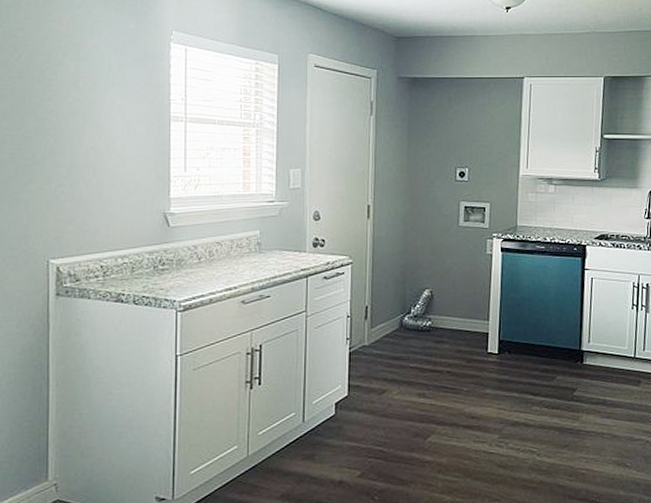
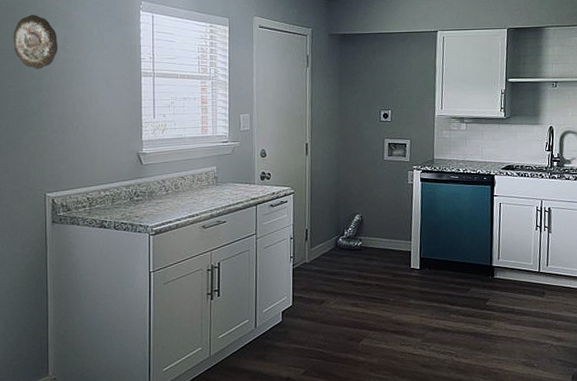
decorative plate: none [11,42,69,109] -> present [13,14,59,70]

